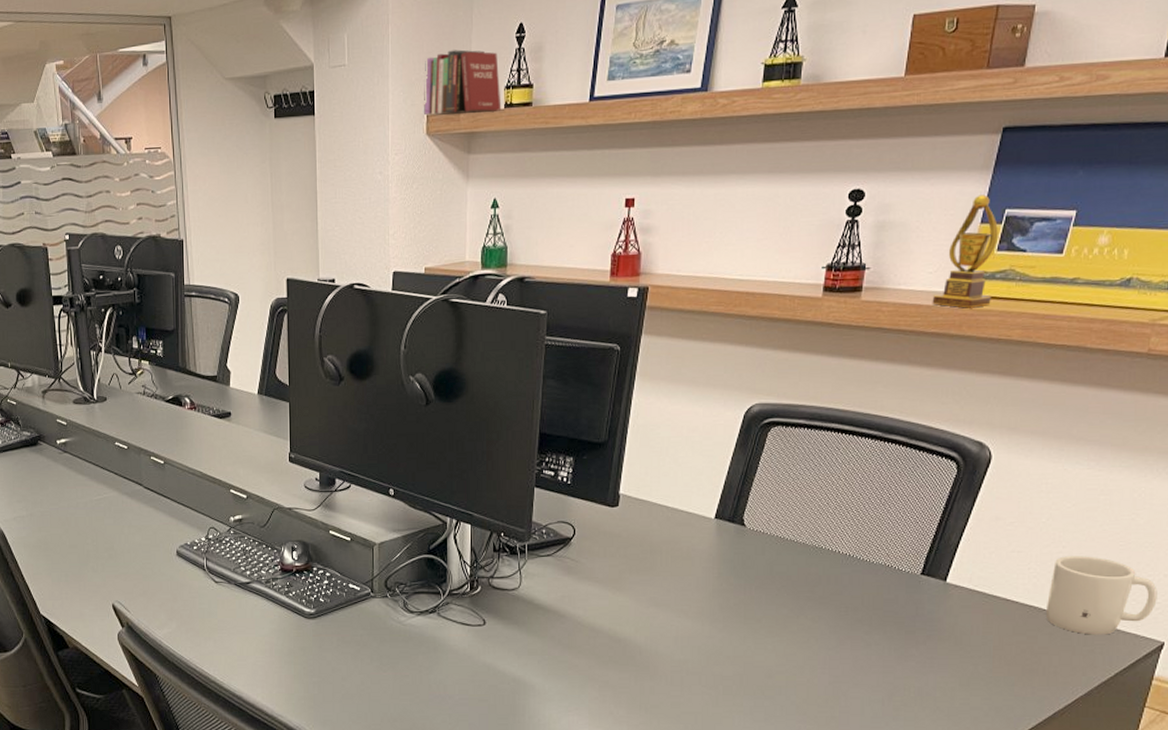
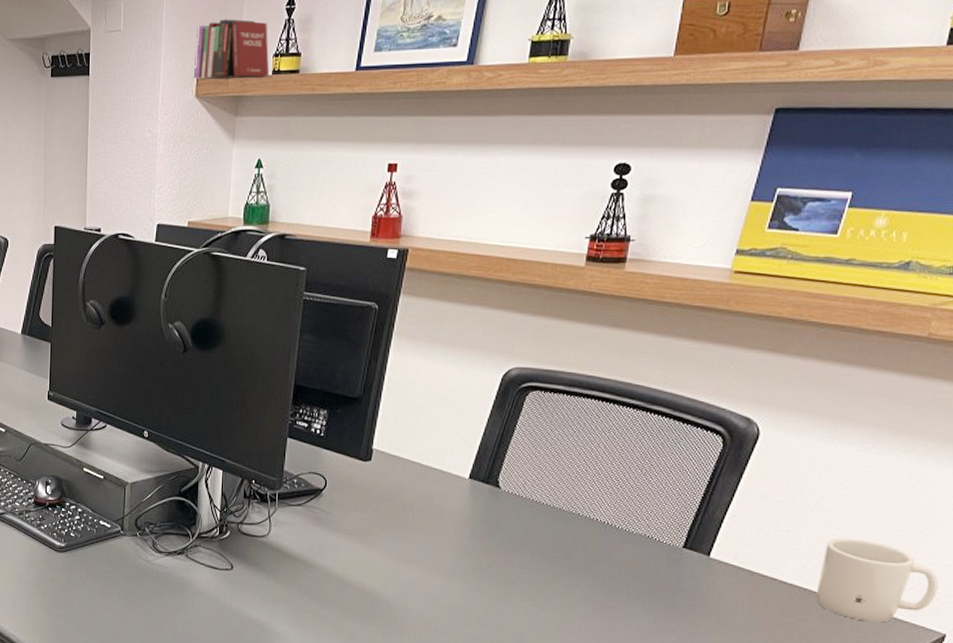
award: present [932,194,998,308] -> none [699,173,769,284]

